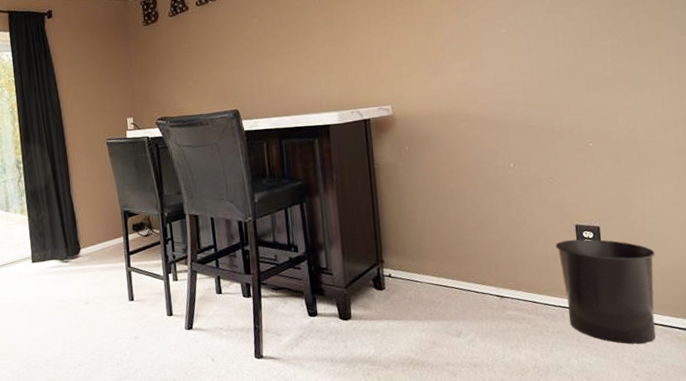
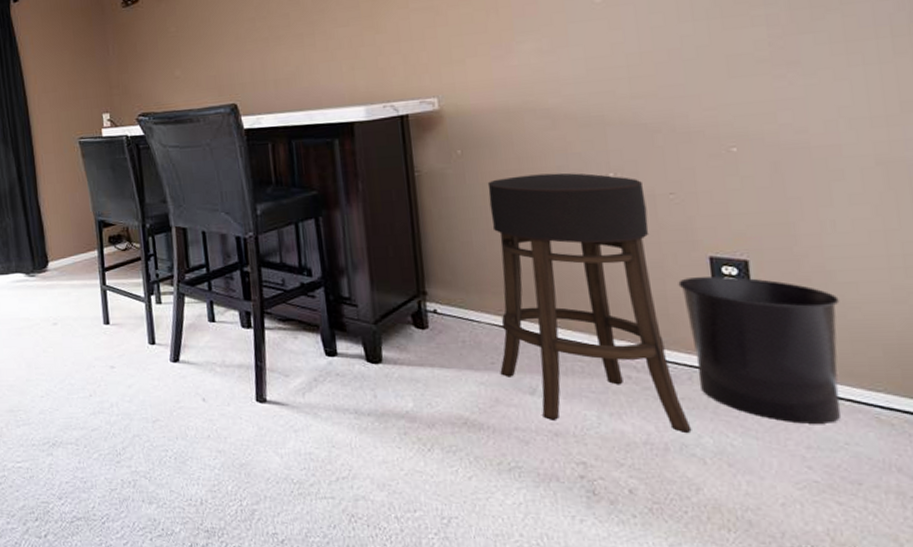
bar stool: none [427,163,564,358] -> present [487,172,692,434]

